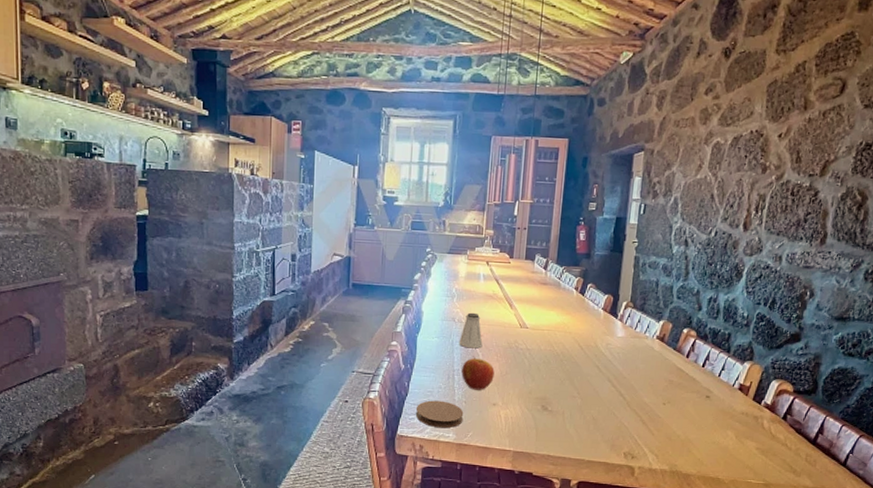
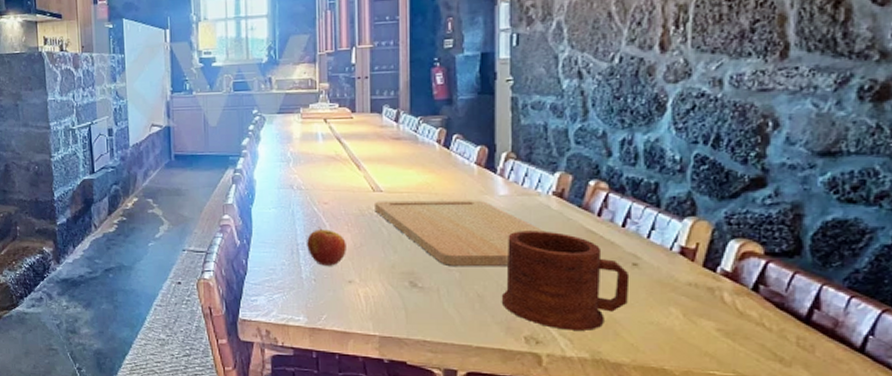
coaster: present [415,400,464,428] -> none [257,279,314,311]
saltshaker: present [459,312,483,349] -> none [300,177,329,218]
cutting board: none [520,336,648,395] -> present [375,200,545,266]
mug: none [610,366,703,448] -> present [501,231,630,331]

